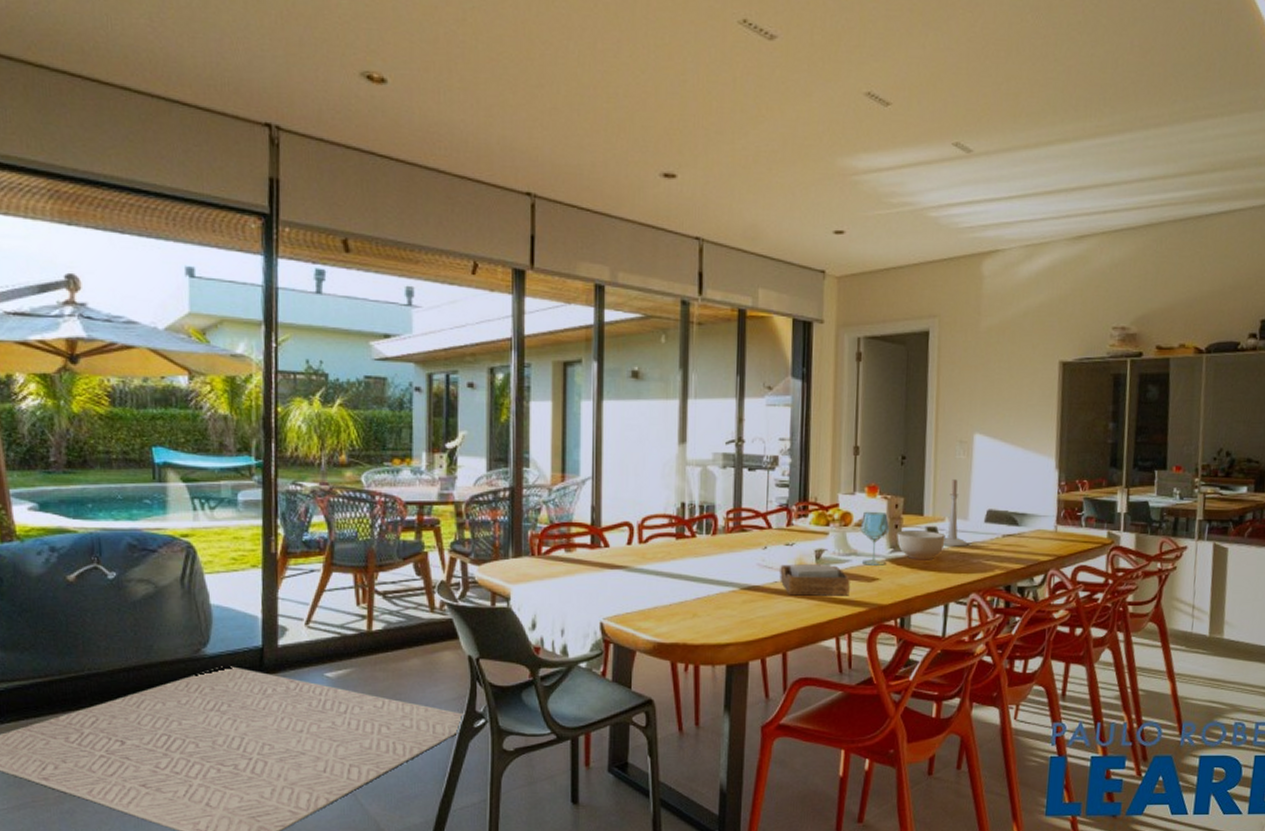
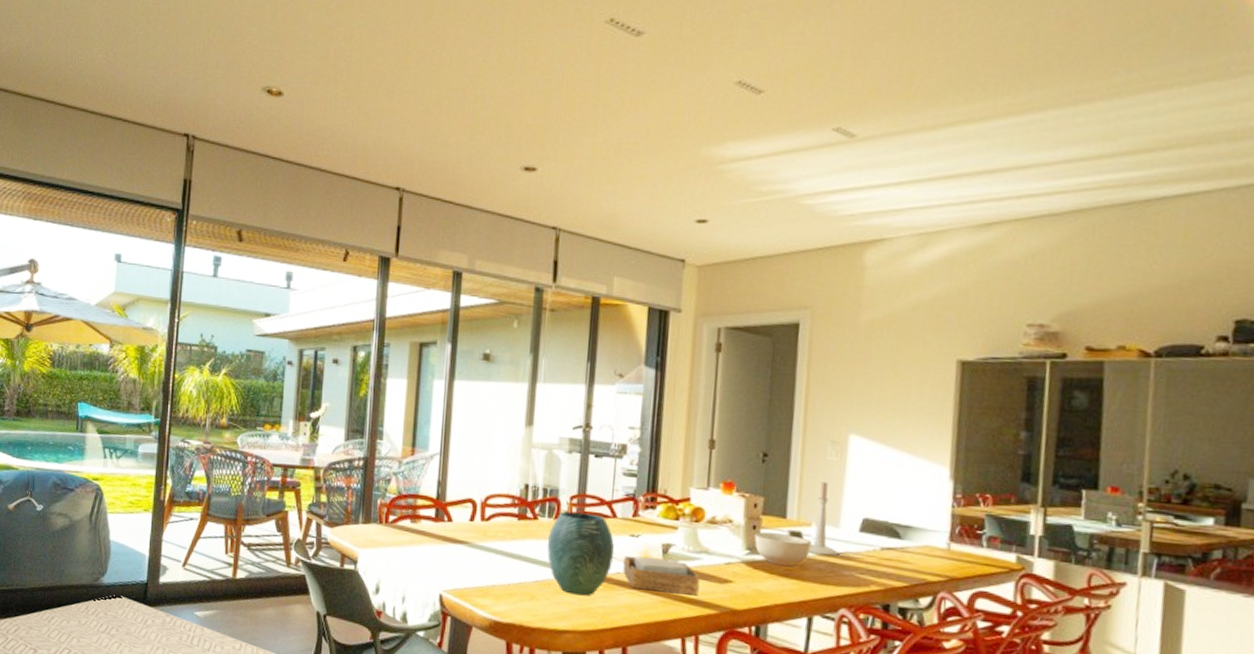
vase: none [707,526,770,608] -> present [547,511,614,596]
wine glass: present [860,511,890,566] -> none [713,508,747,568]

